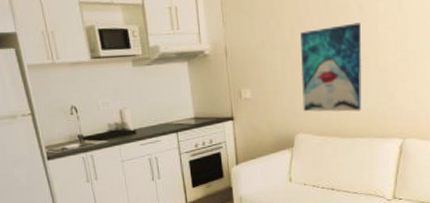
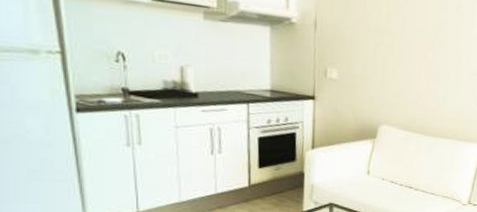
wall art: present [300,22,362,112] -> none [390,19,457,111]

